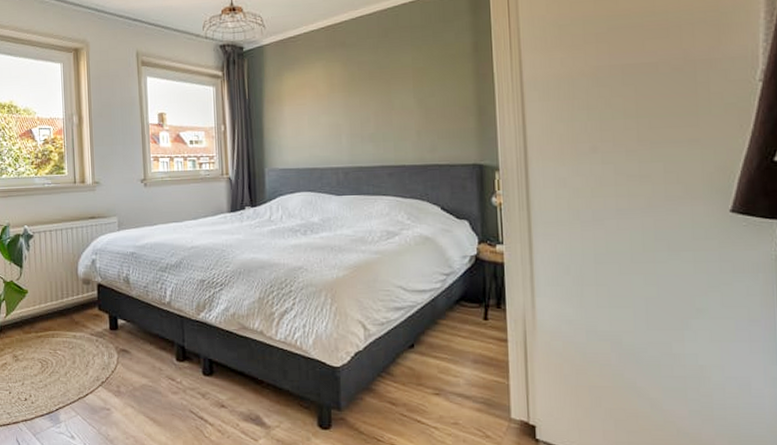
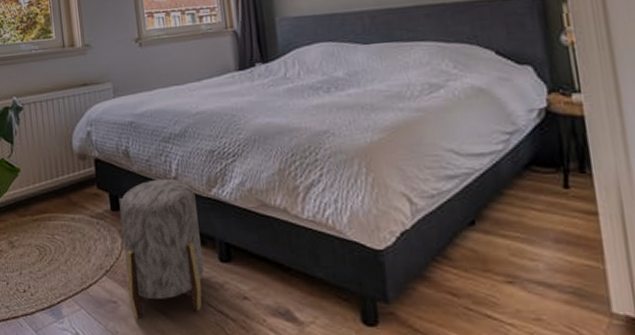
stool: none [117,303,190,424] -> present [119,179,205,319]

